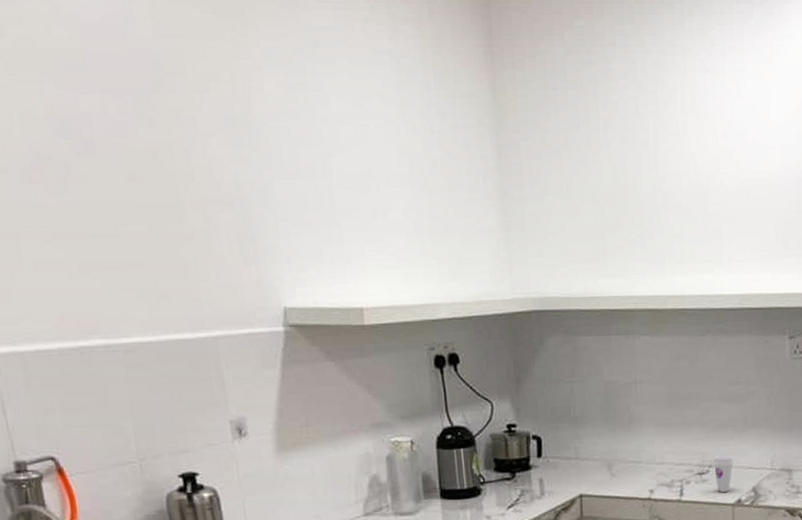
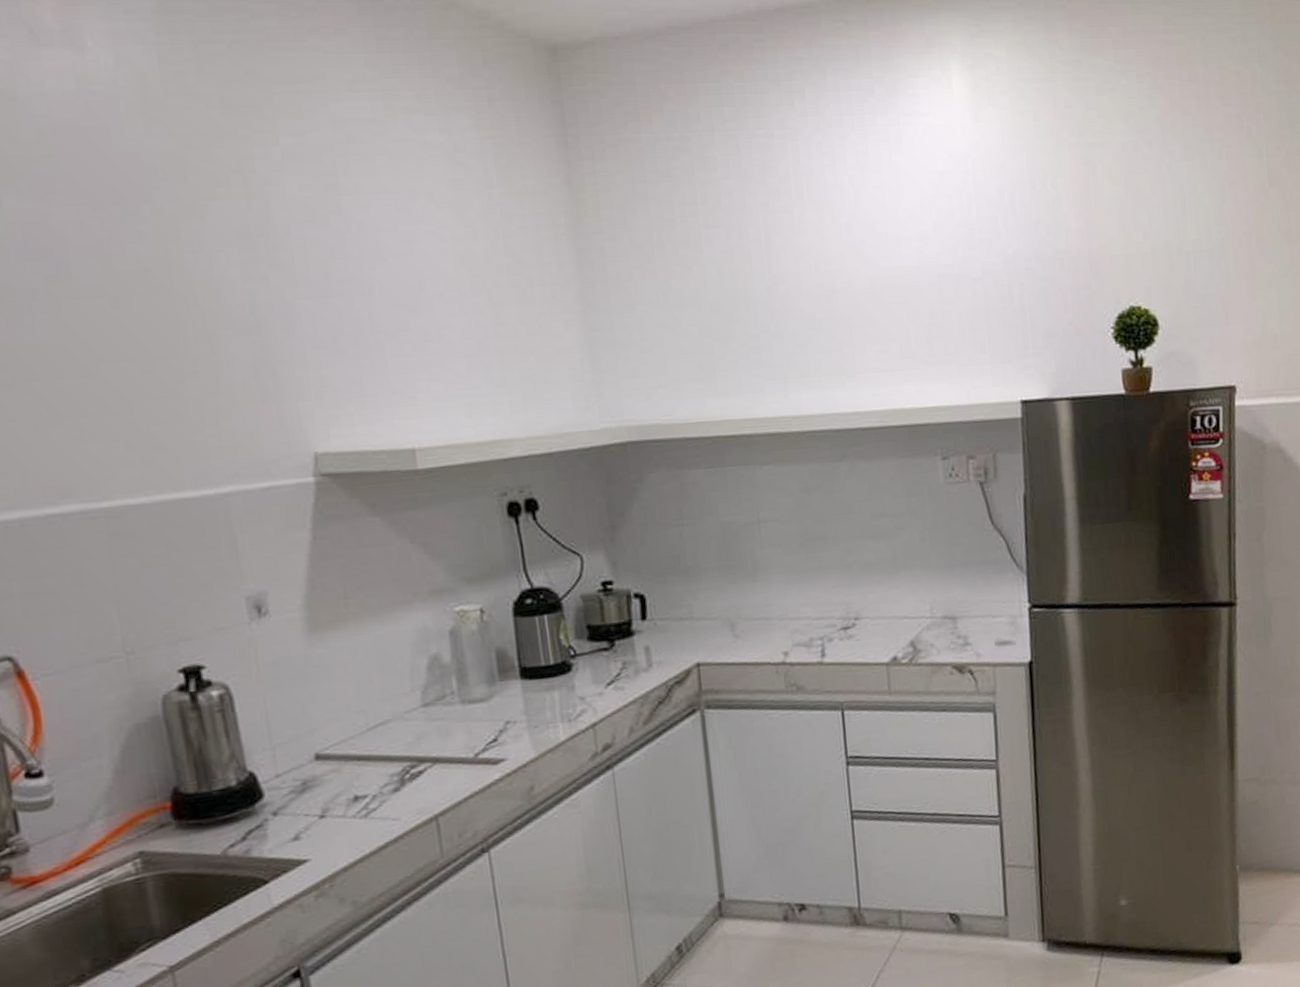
cup: present [714,455,733,492] -> none [860,604,885,650]

